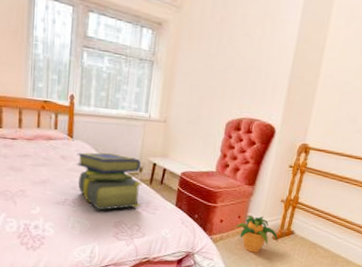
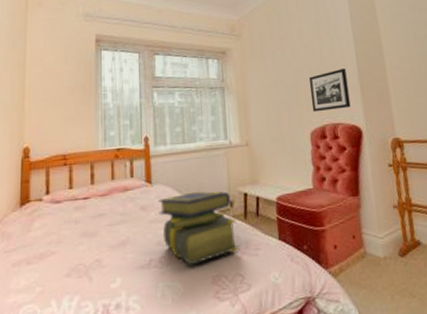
picture frame: none [234,65,279,107] -> present [309,68,351,113]
potted plant: present [235,214,278,253] -> none [352,230,407,281]

